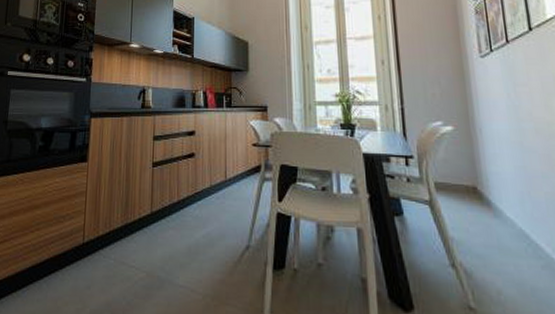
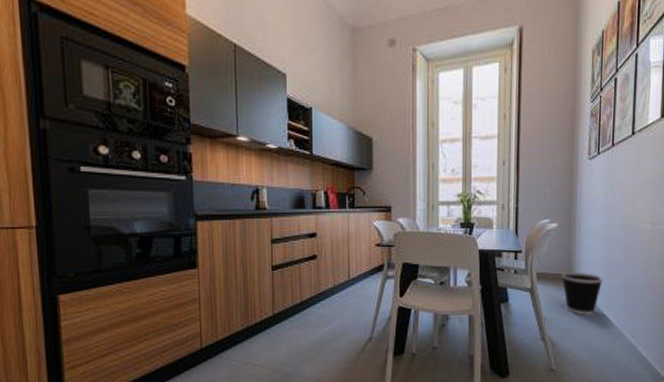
wastebasket: none [466,183,523,239] -> present [561,272,603,315]

